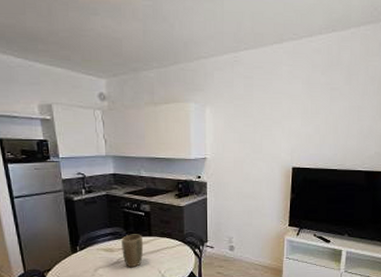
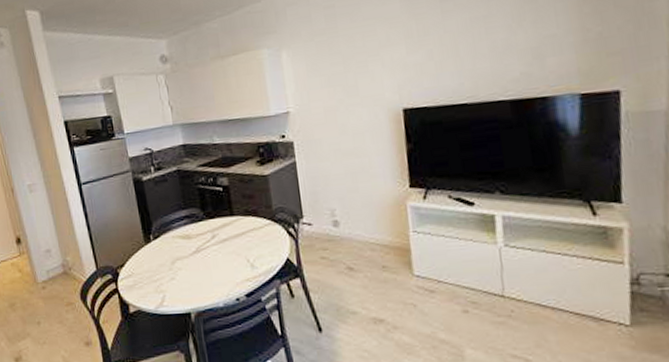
plant pot: present [122,234,144,267] -> none [199,214,226,257]

